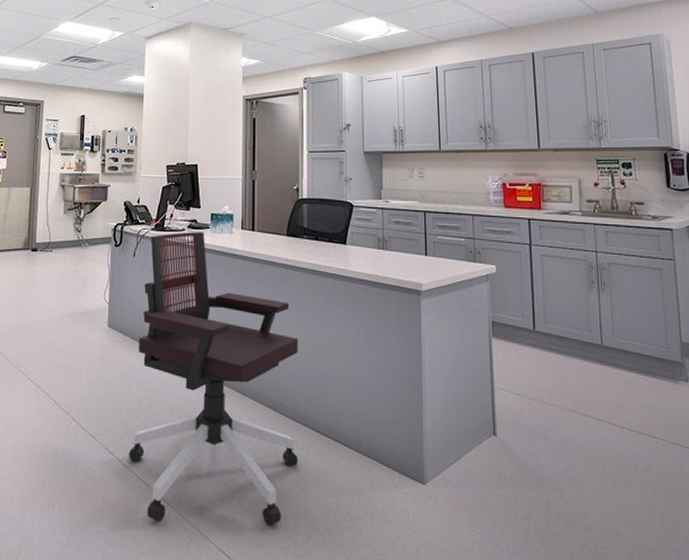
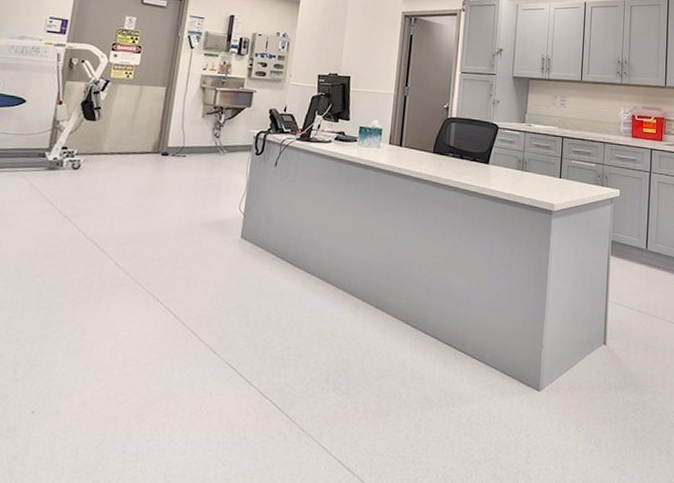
office chair: present [128,232,299,526] -> none [251,143,436,438]

